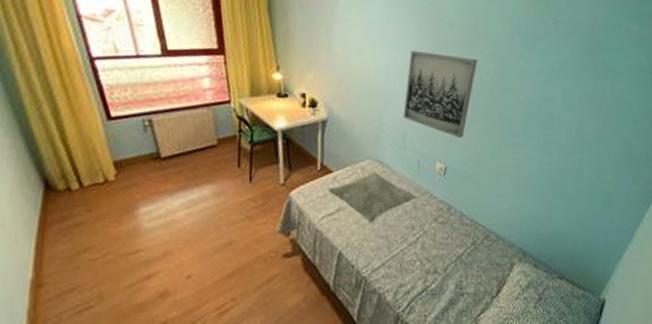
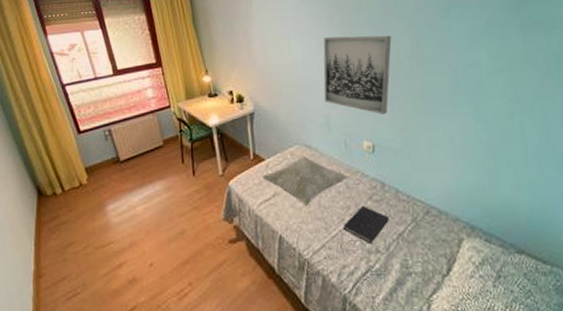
diary: none [405,226,451,265] -> present [343,205,389,244]

